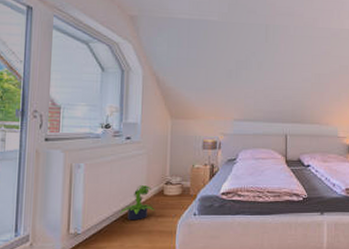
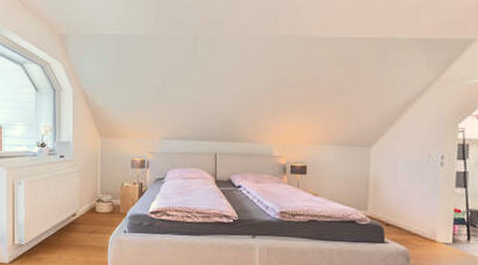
potted plant: present [120,185,155,221] -> none [57,202,88,235]

